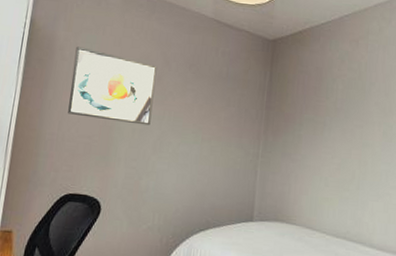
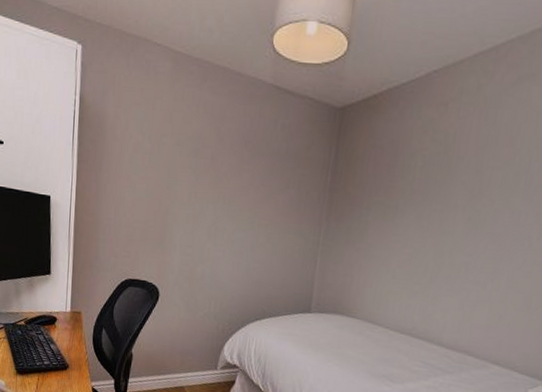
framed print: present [68,46,157,126] -> none [123,124,211,211]

